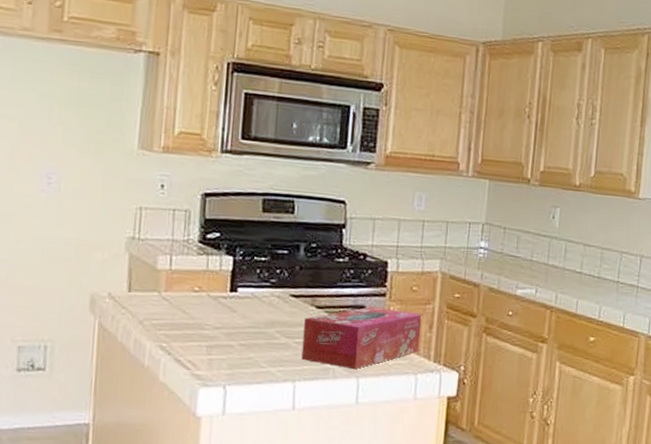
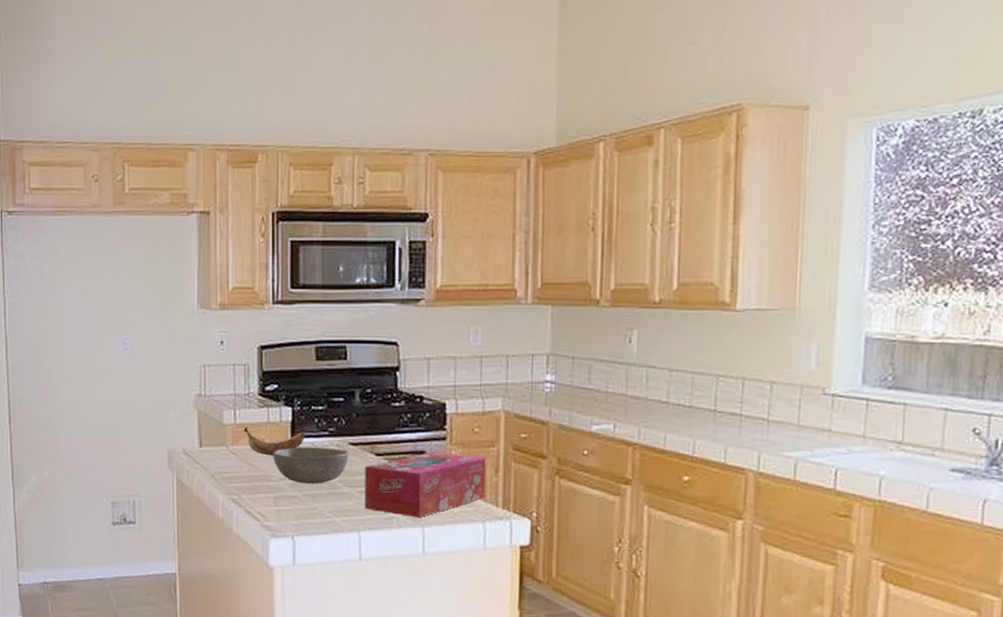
banana: none [179,274,246,304] -> present [243,427,305,456]
bowl: none [209,296,290,334] -> present [273,447,349,484]

